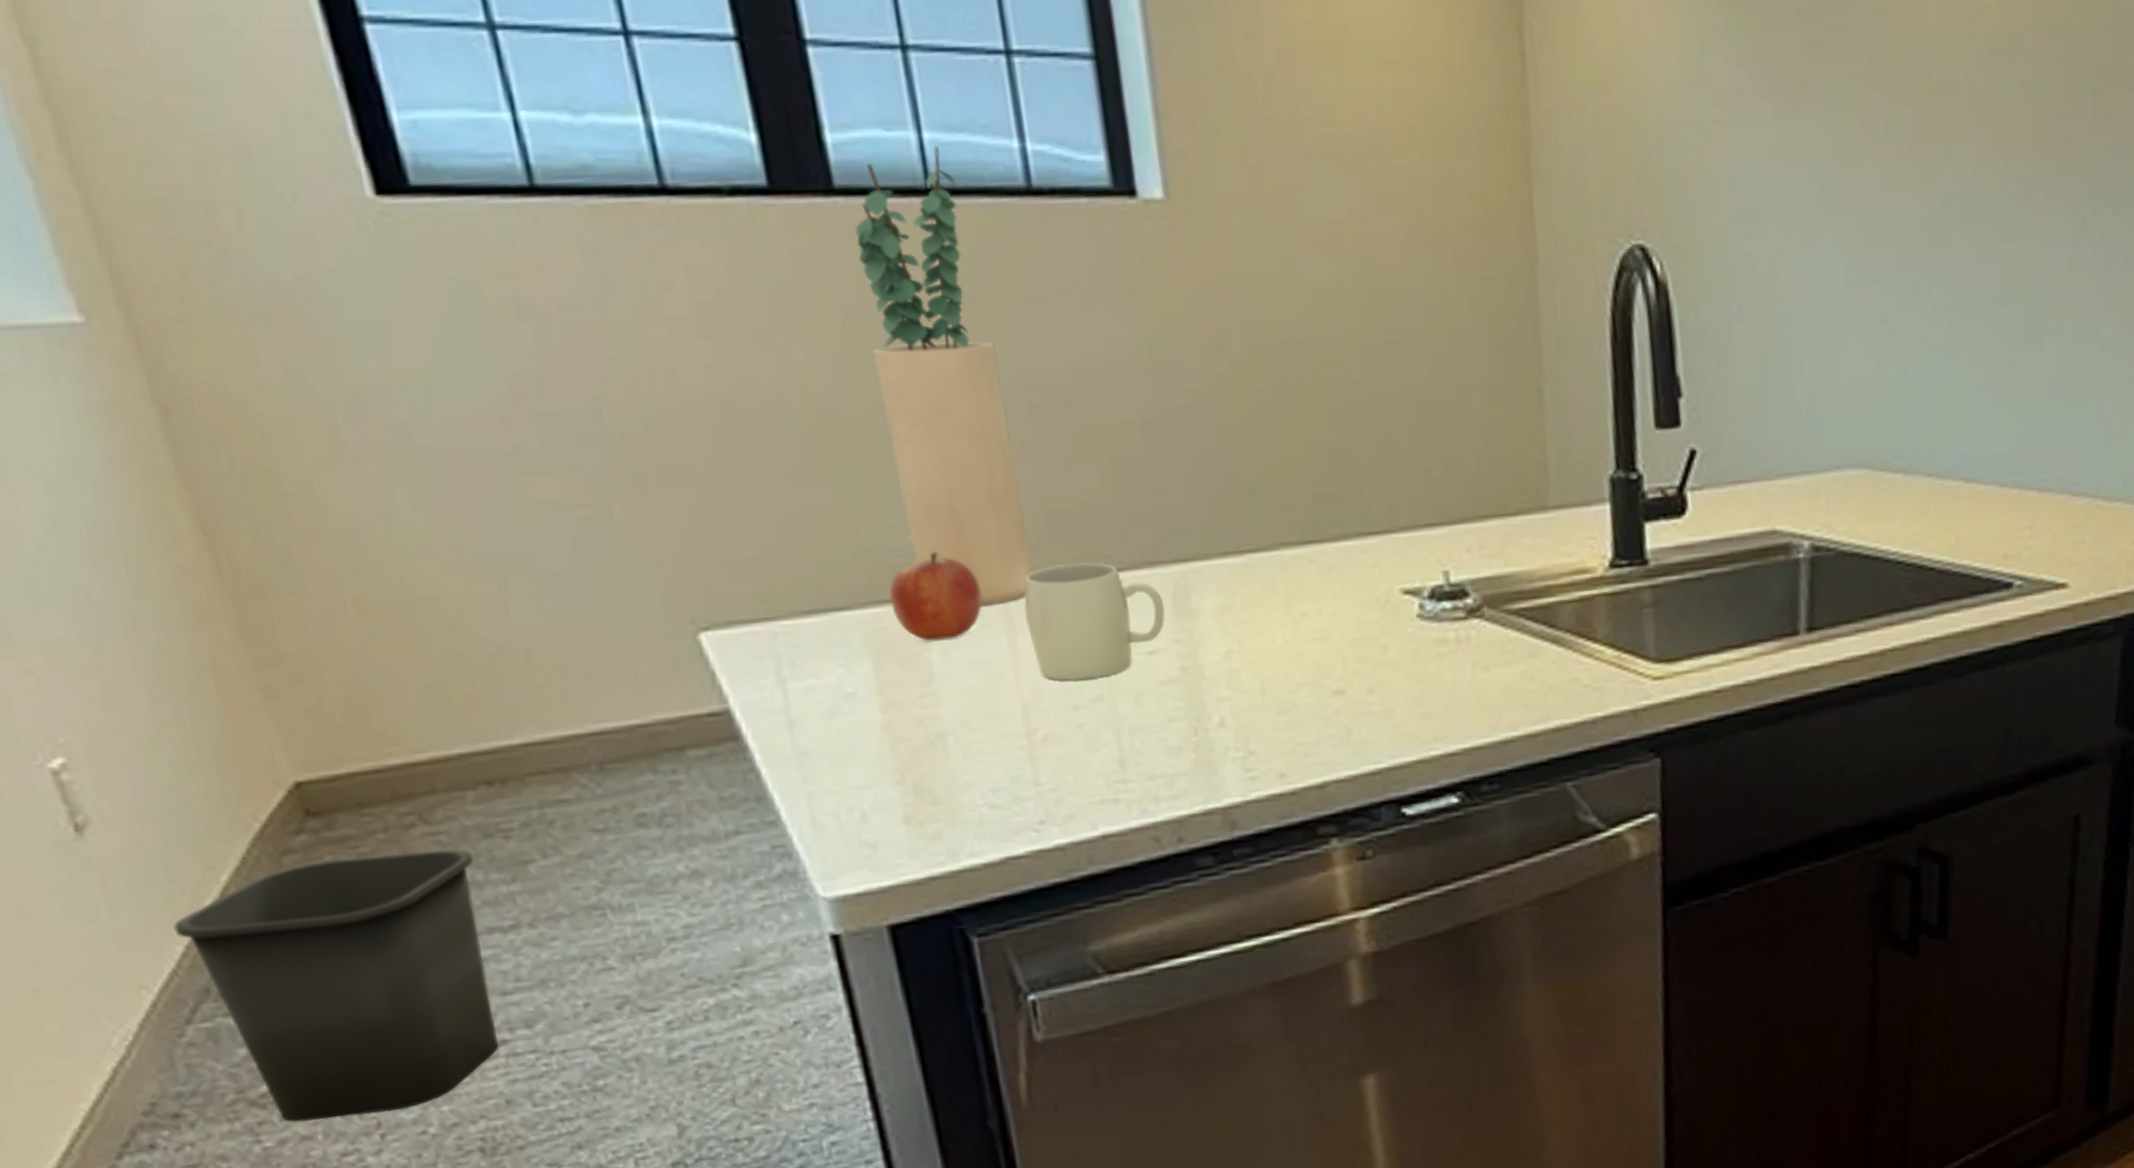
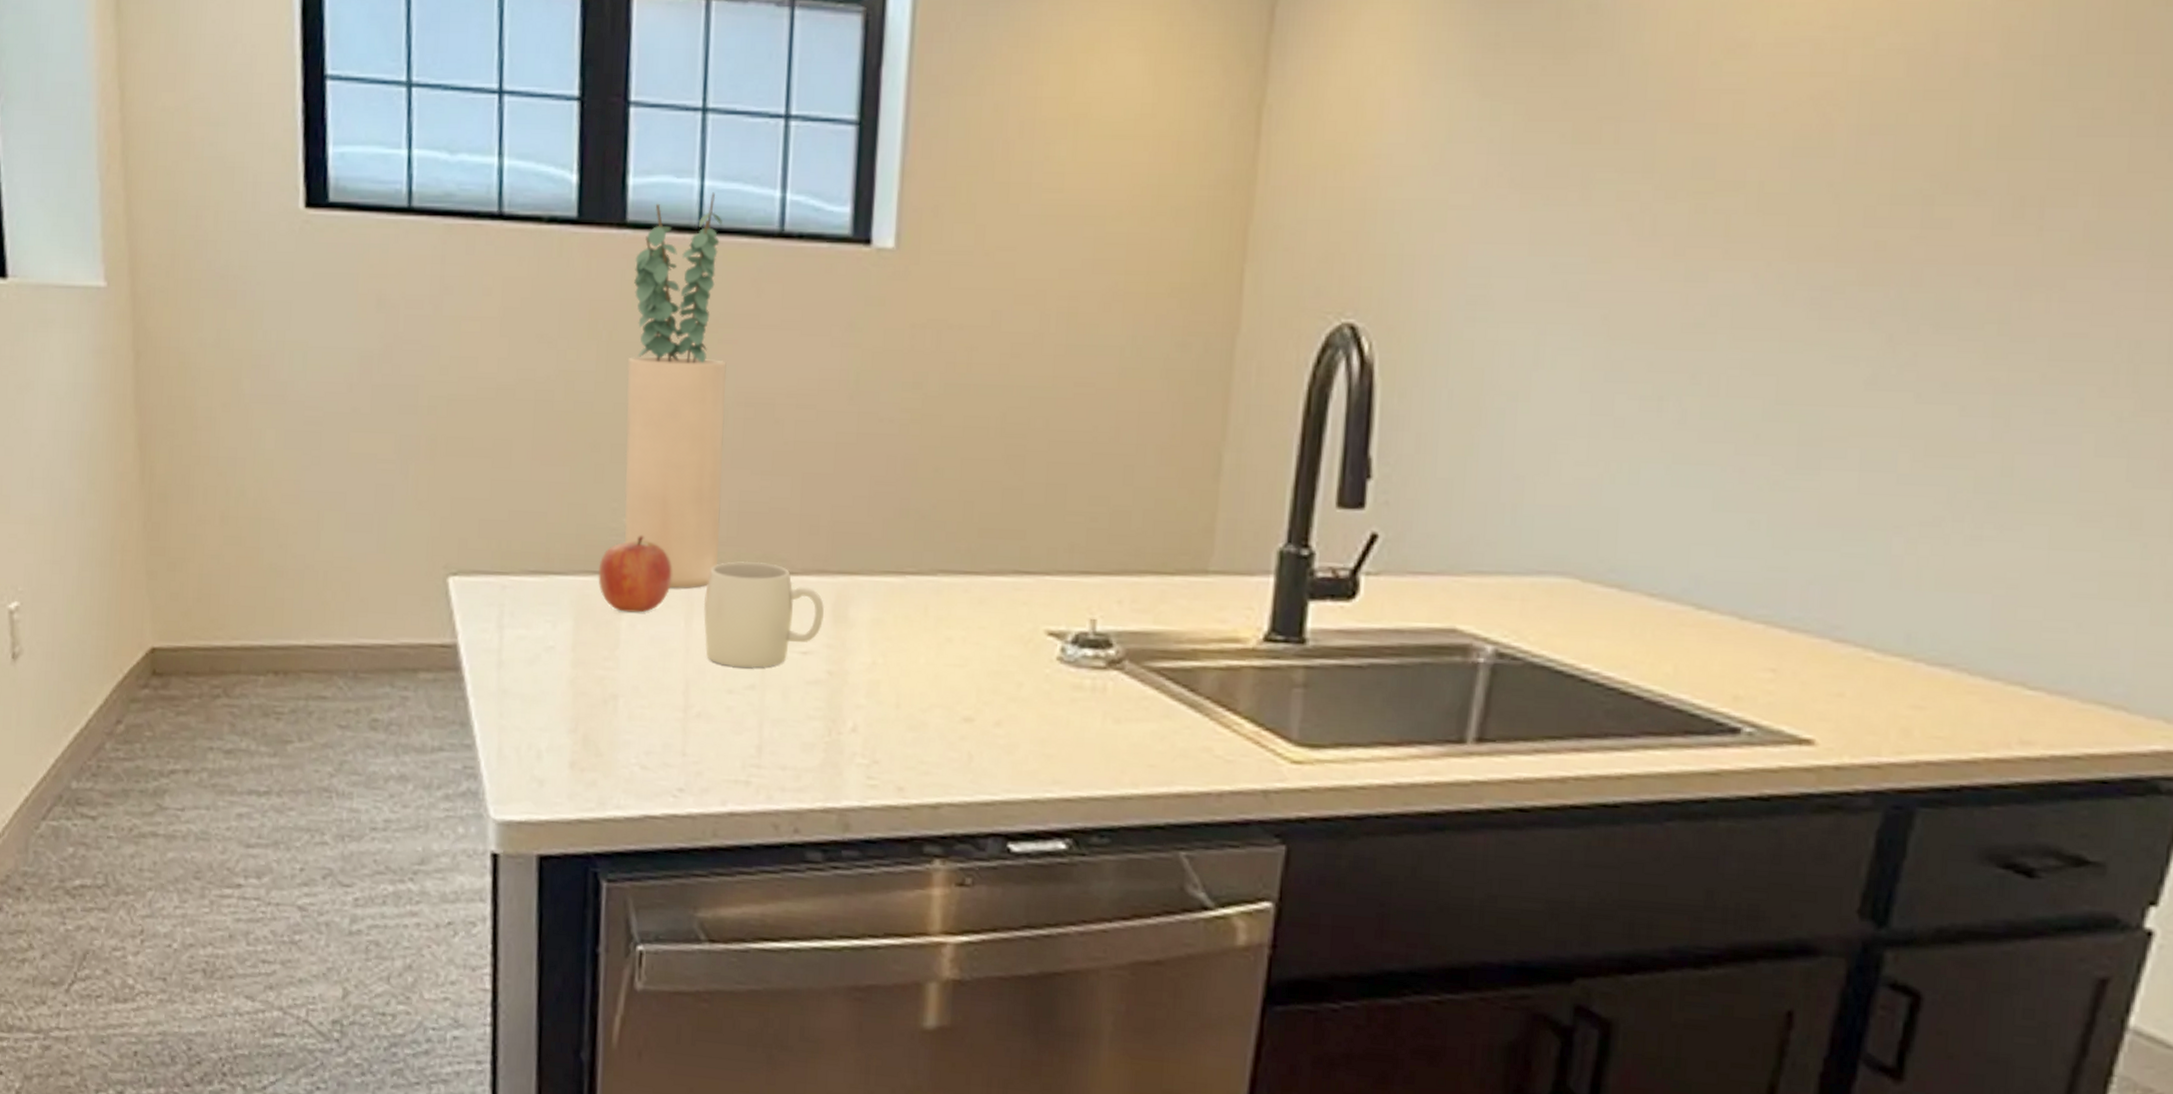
waste bin: present [173,848,500,1122] -> none [52,711,253,924]

